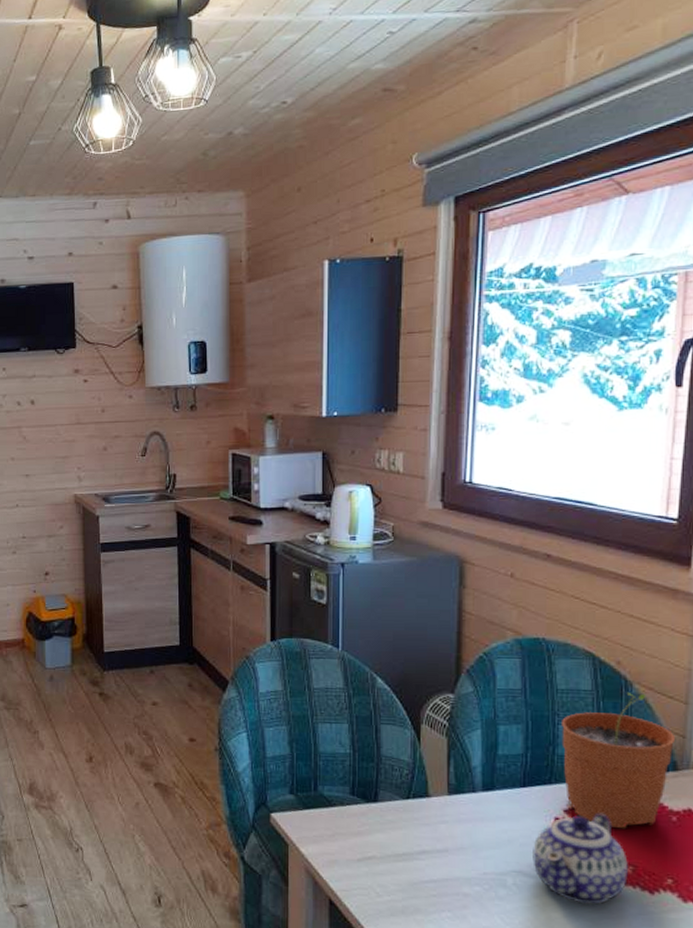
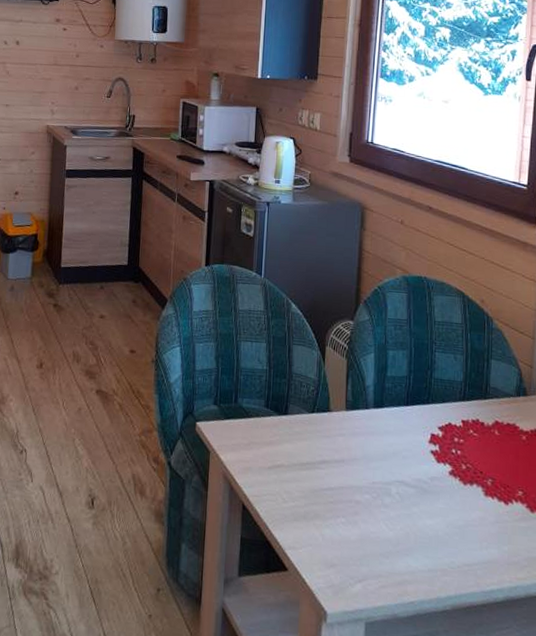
teapot: present [533,814,628,905] -> none [413,431,488,513]
plant pot: present [561,693,675,829] -> none [437,327,524,446]

